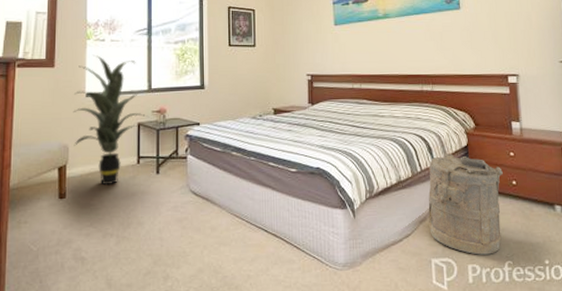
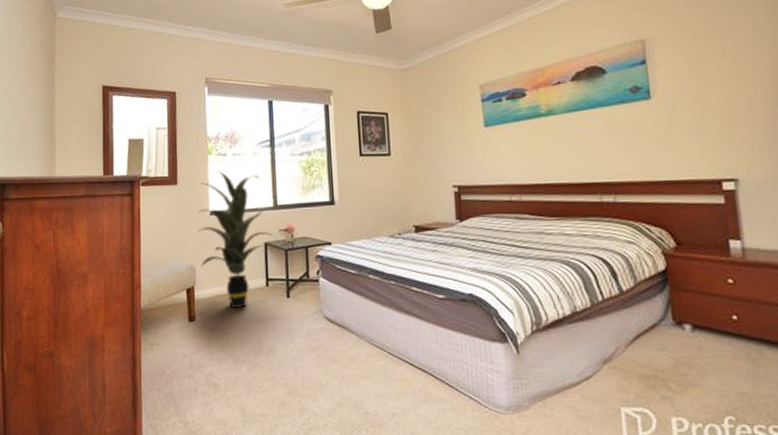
laundry hamper: present [428,153,503,255] -> none [614,279,718,407]

